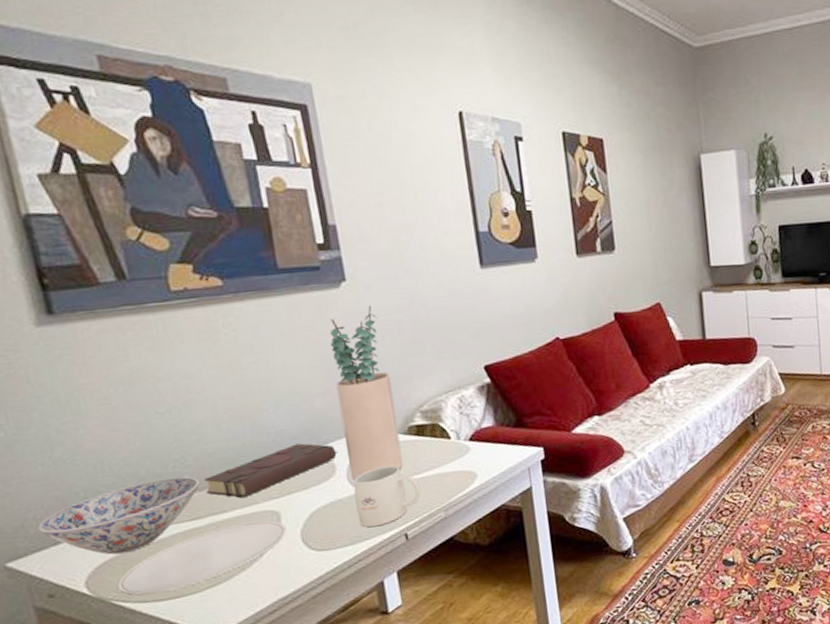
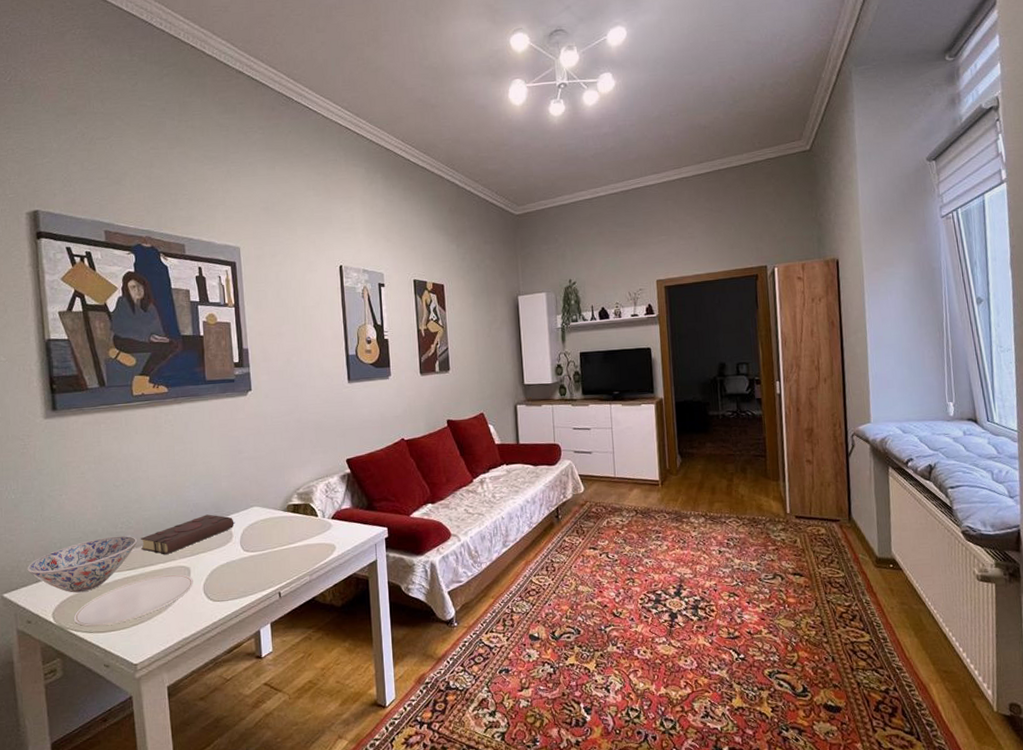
vase: present [329,305,403,480] -> none [236,409,282,546]
mug: present [353,465,421,528] -> none [244,536,293,585]

